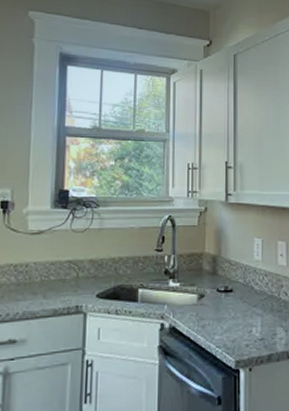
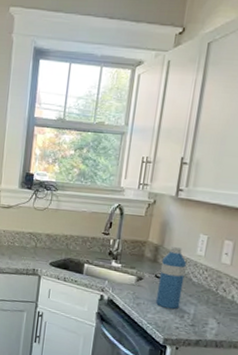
water bottle: none [221,255,246,325] -> present [155,247,187,309]

